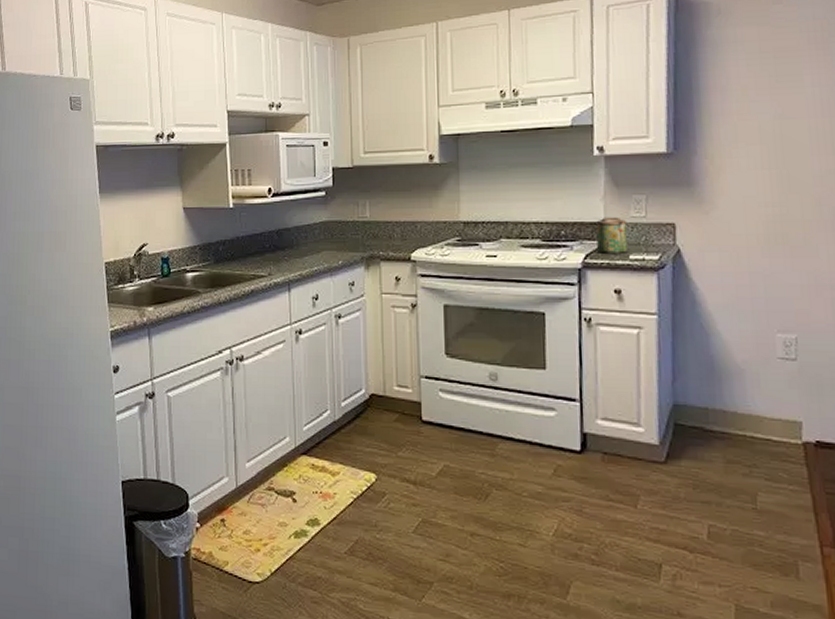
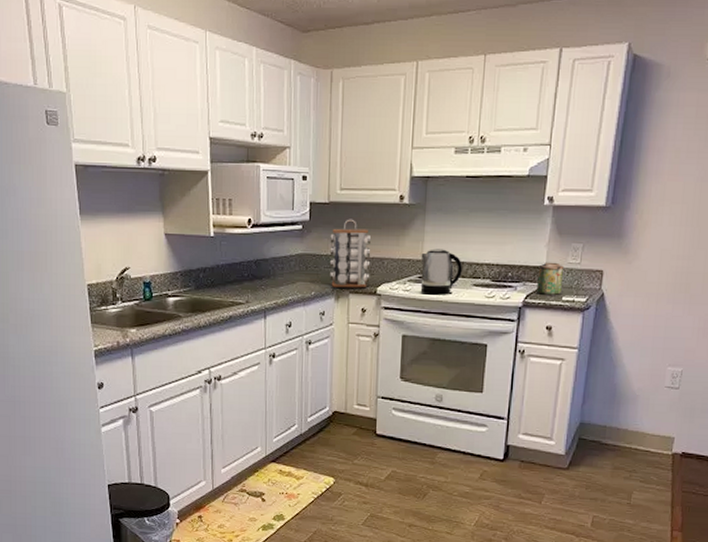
spice rack: none [356,182,402,257] -> present [329,219,372,289]
kettle: none [457,208,506,259] -> present [420,249,462,295]

